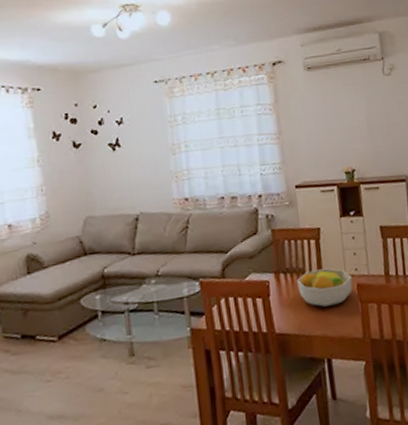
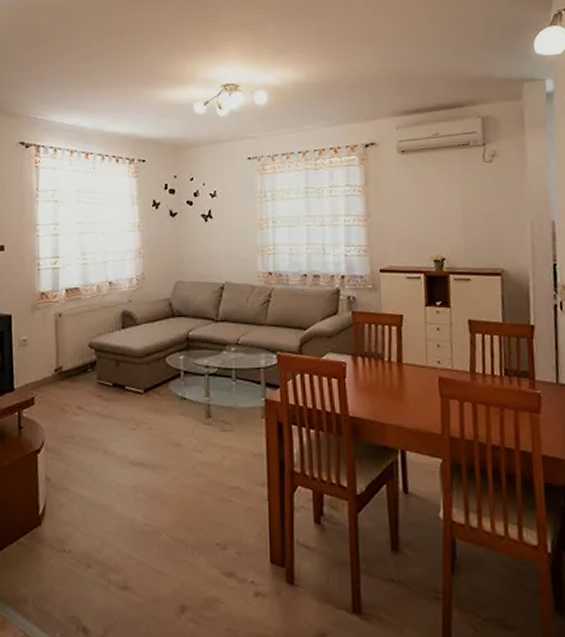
fruit bowl: present [297,268,353,307] -> none [375,357,435,396]

